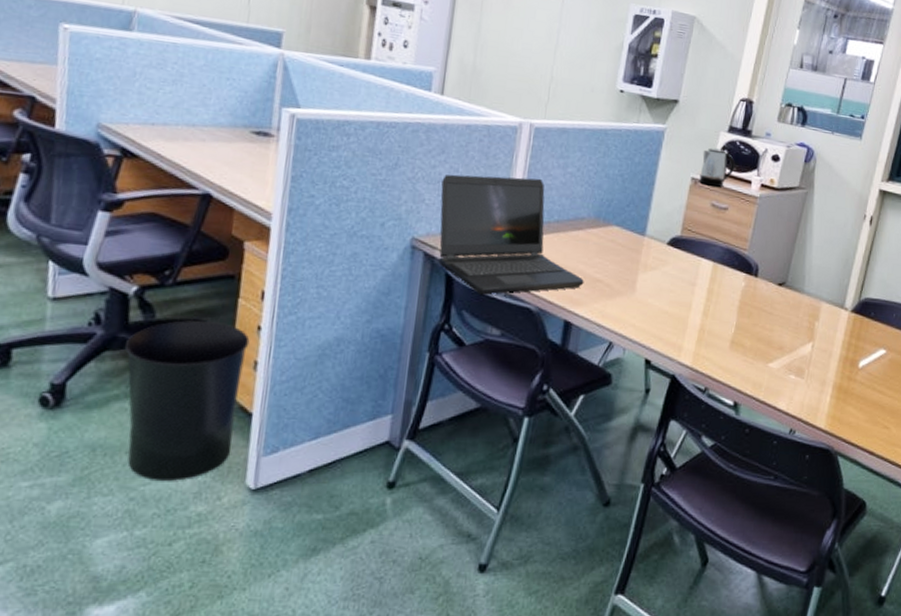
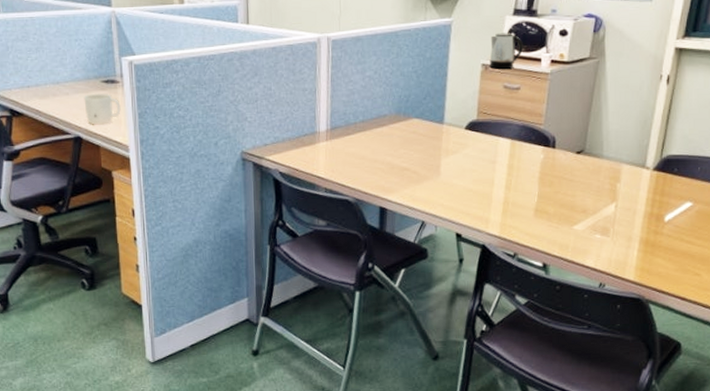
waste bin: present [125,320,250,481] -> none [42,237,130,359]
mug: none [222,144,271,184] -> present [84,93,121,125]
laptop computer: present [438,174,584,295] -> none [259,85,393,193]

